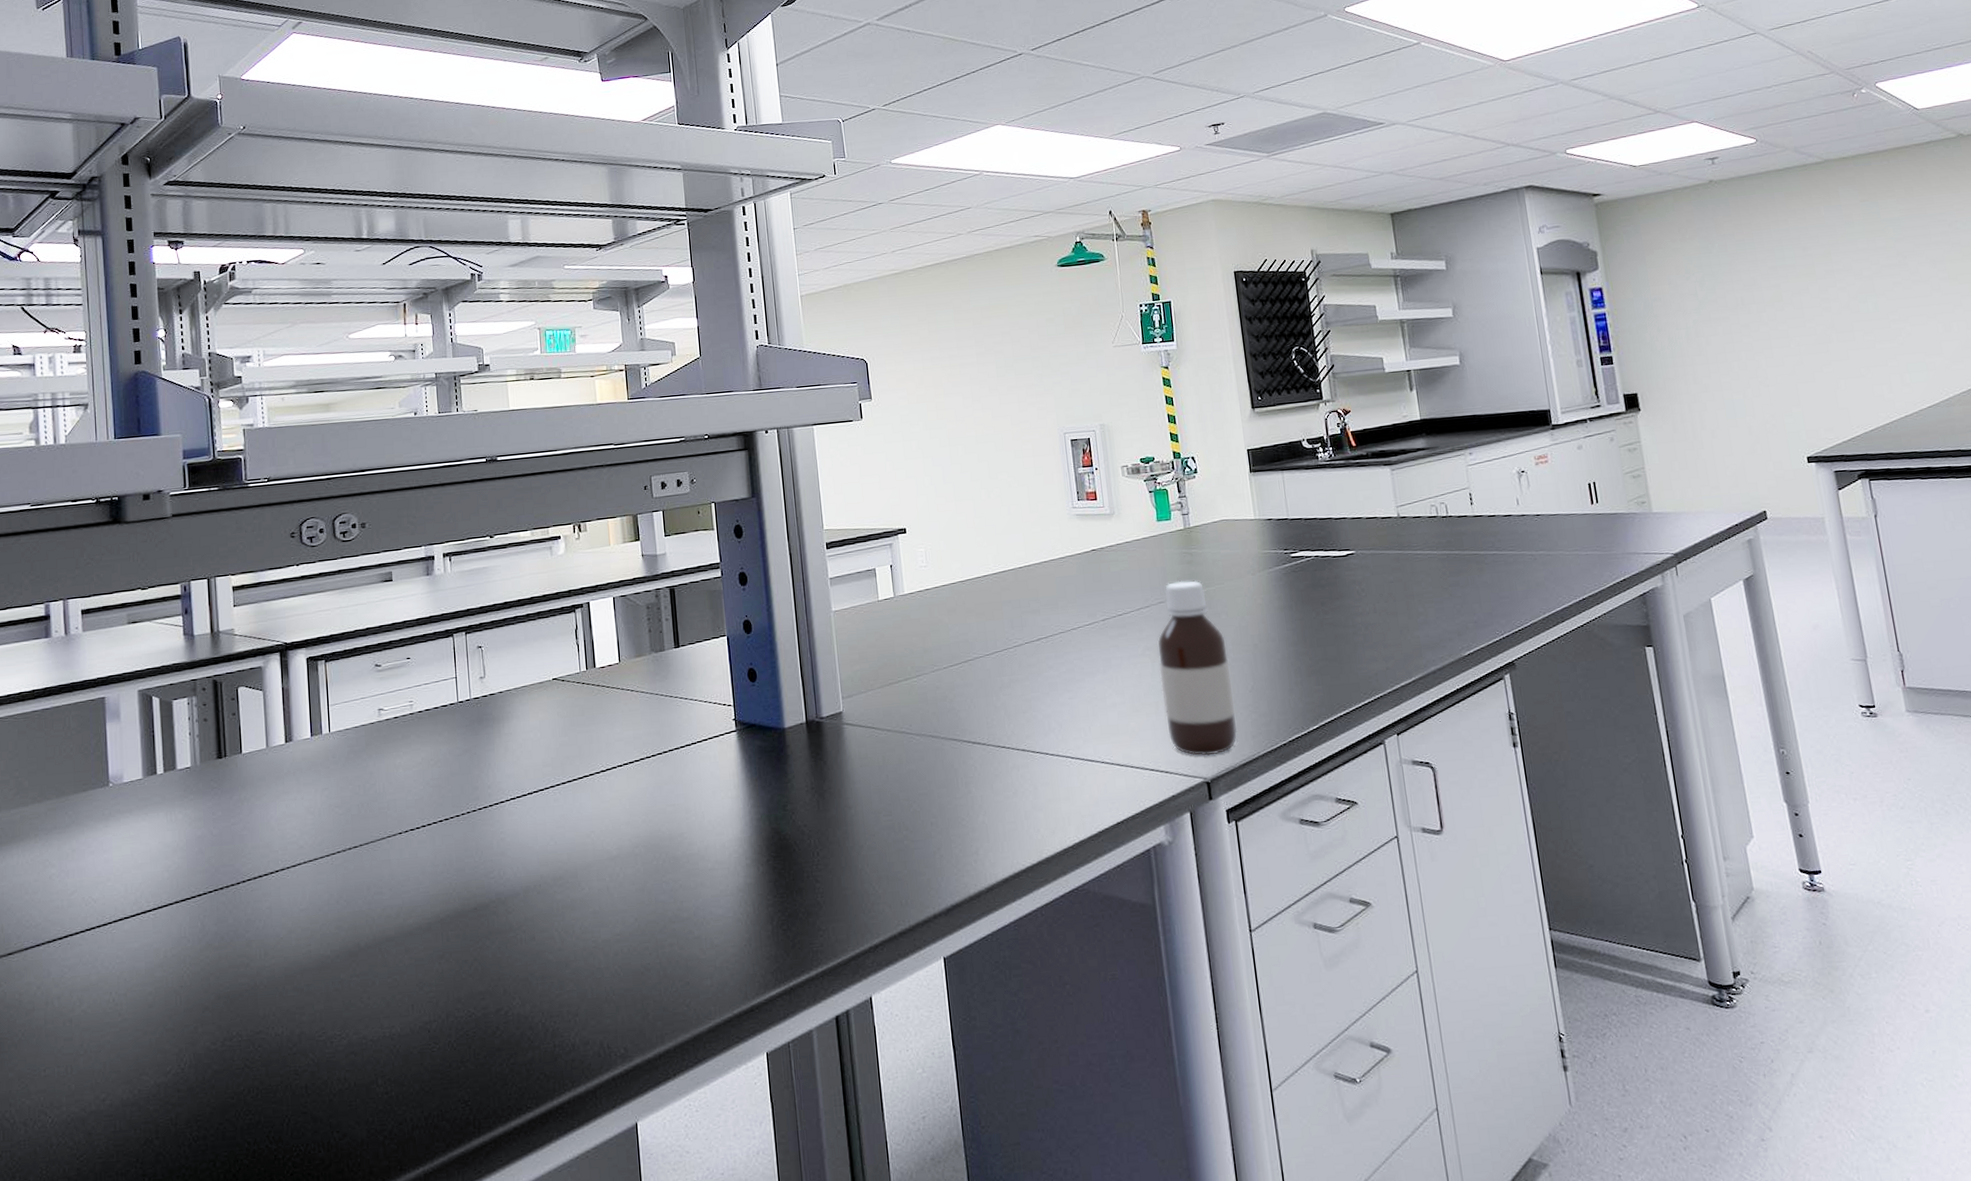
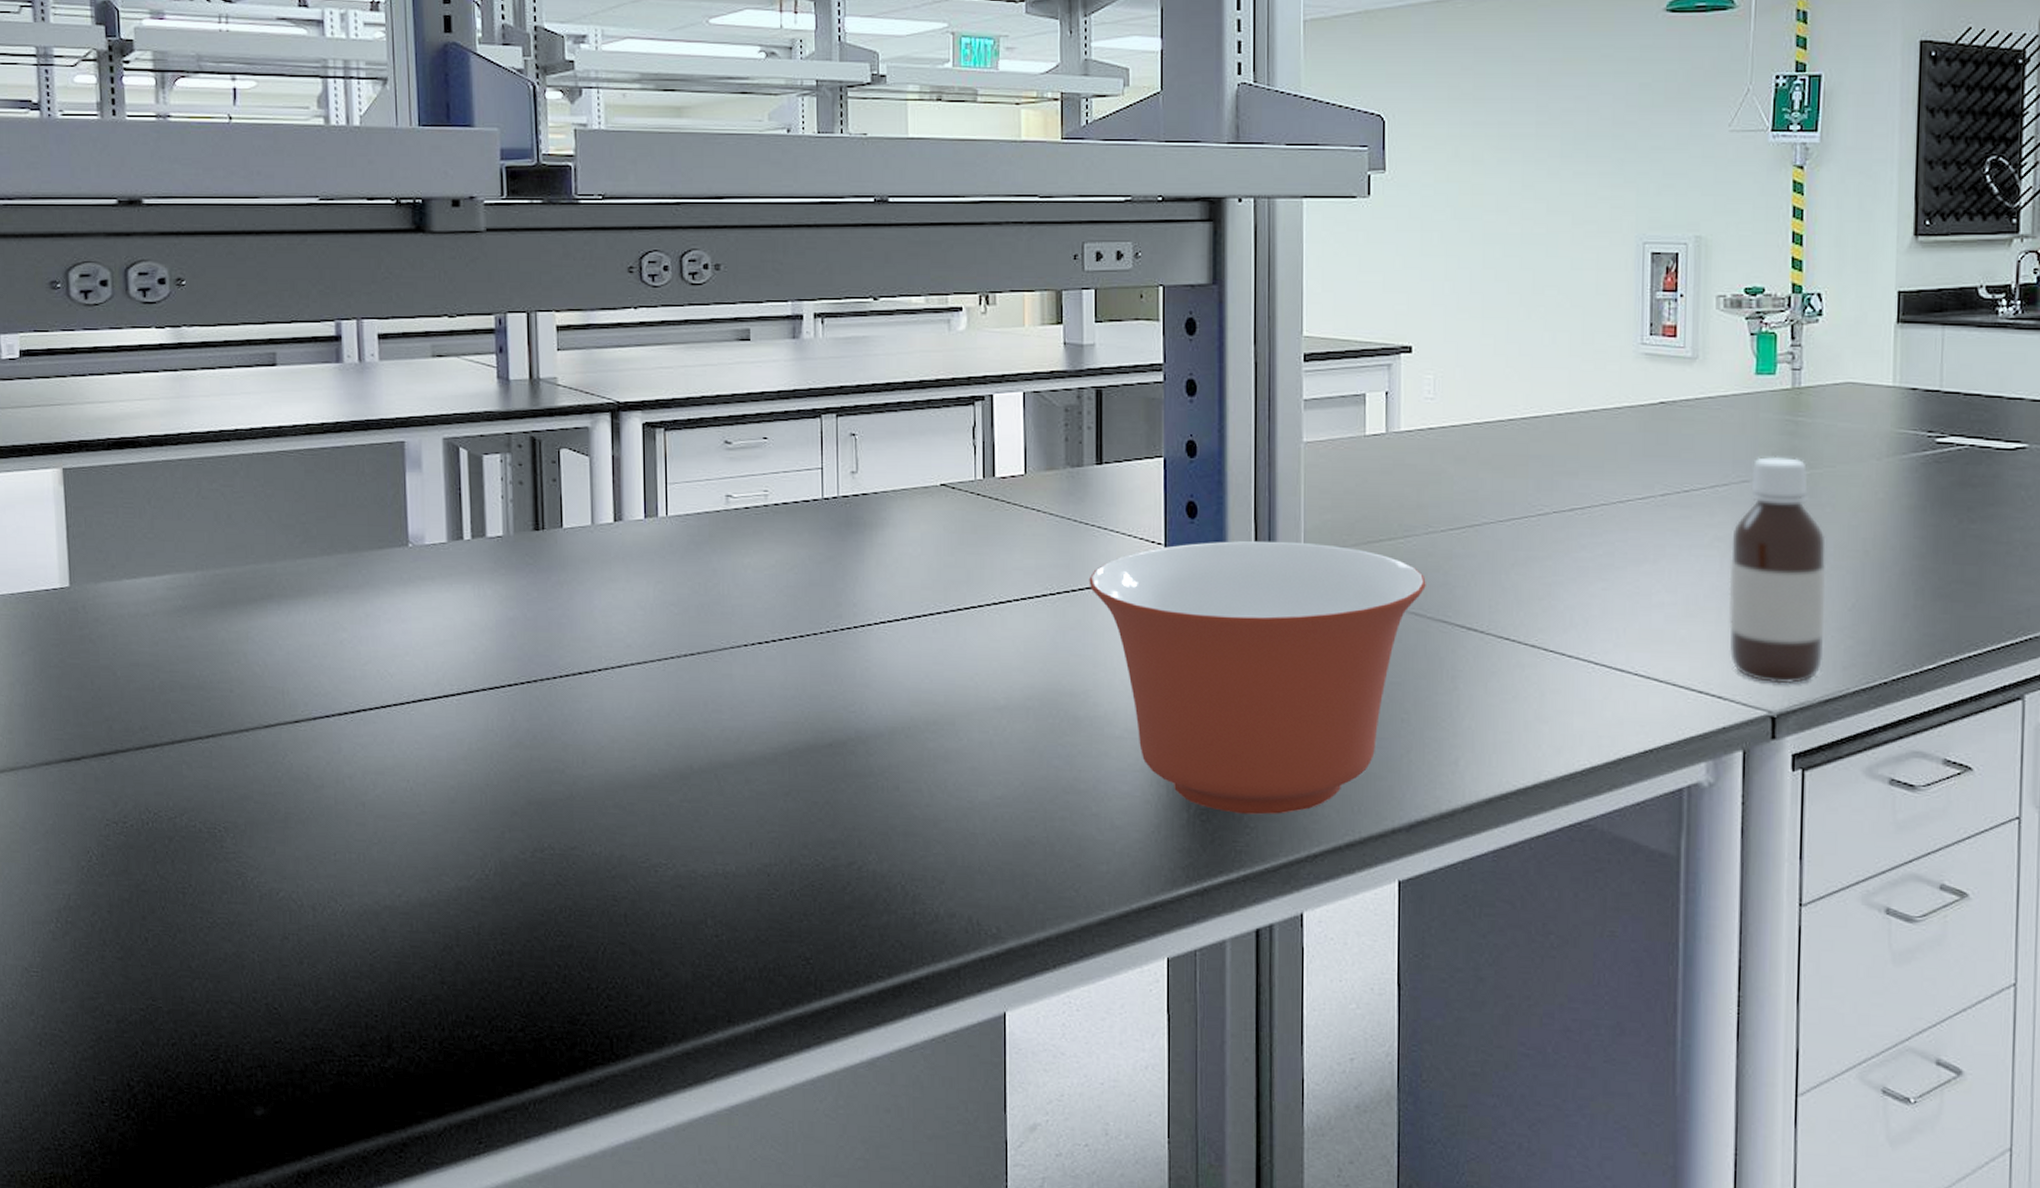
mixing bowl: none [676,689,938,920] -> present [1089,540,1426,815]

